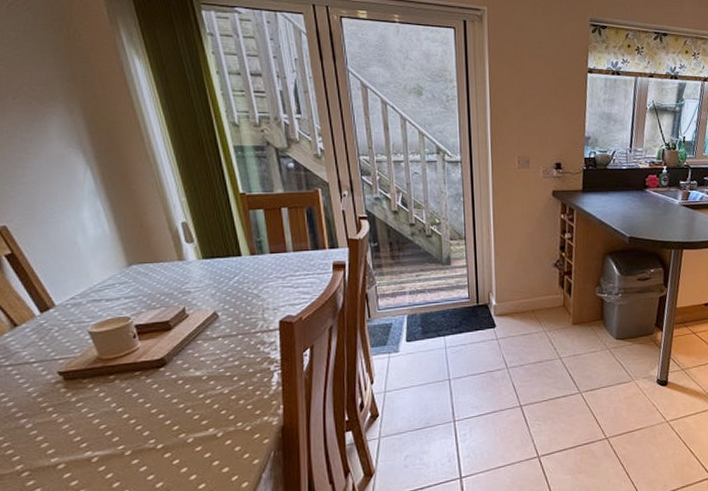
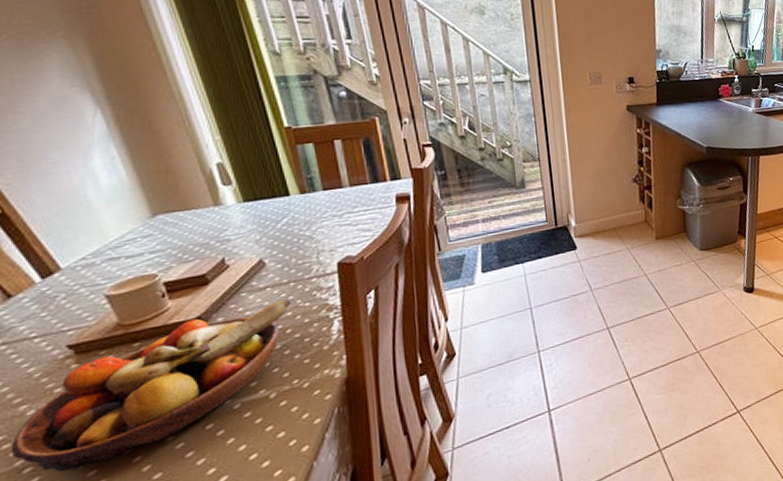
fruit bowl: none [13,349,239,479] -> present [10,298,291,472]

